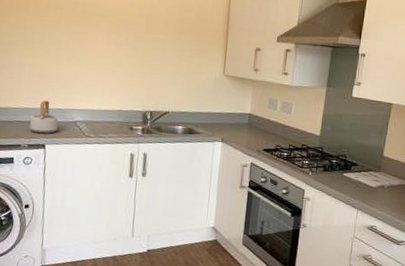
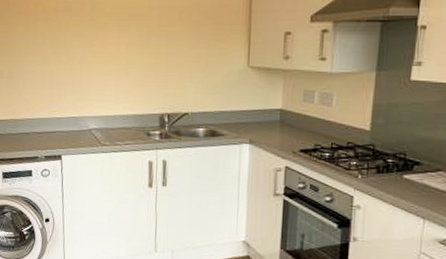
teapot: present [29,100,58,134] -> none [45,109,73,144]

